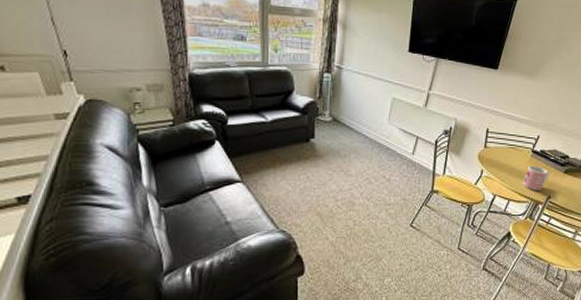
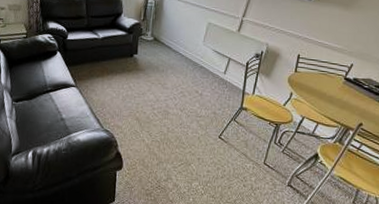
mug: present [523,165,549,191] -> none [333,91,362,118]

